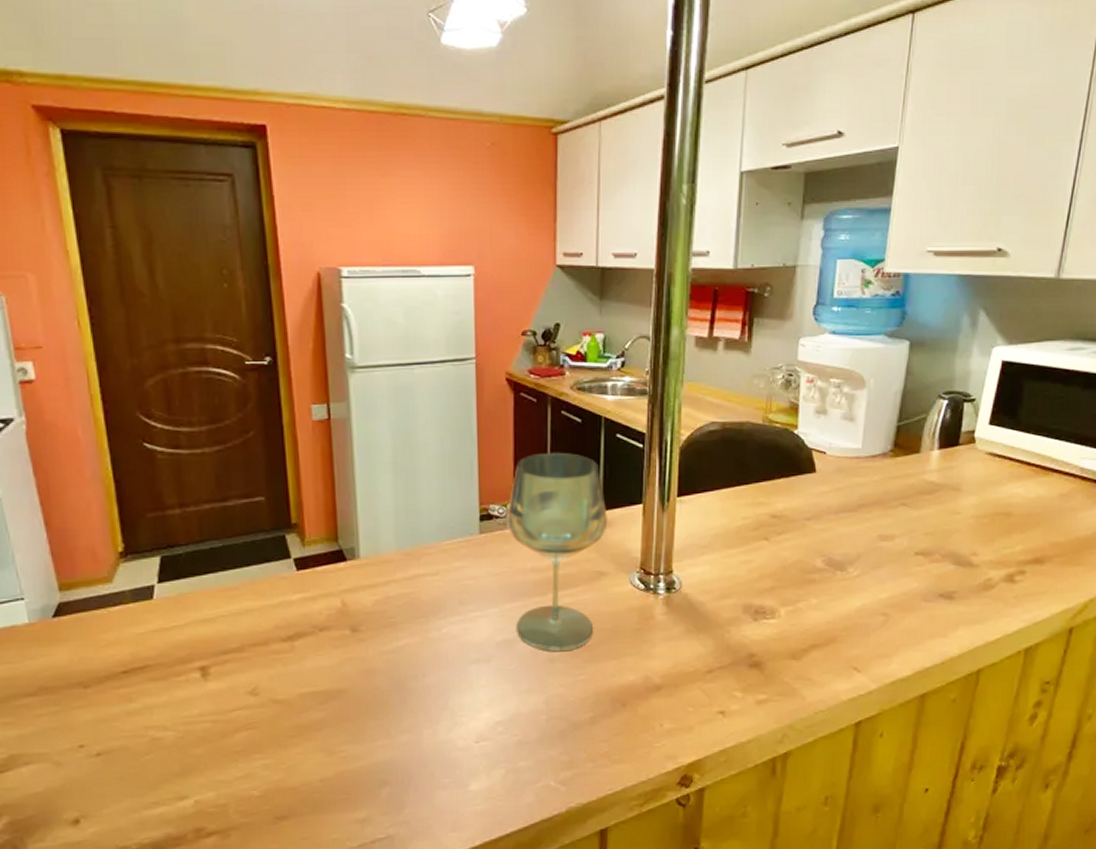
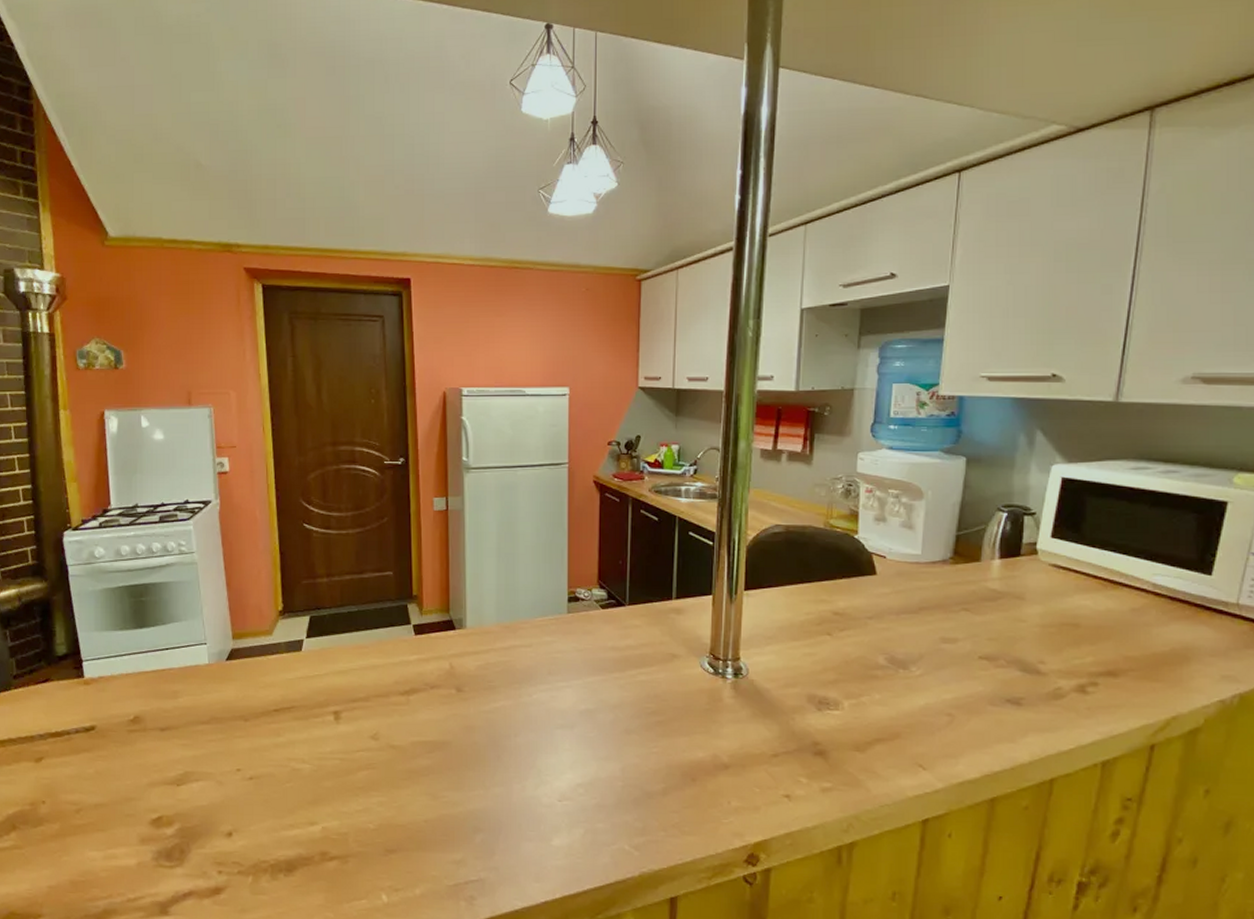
wine glass: present [505,452,608,652] -> none [590,545,680,725]

